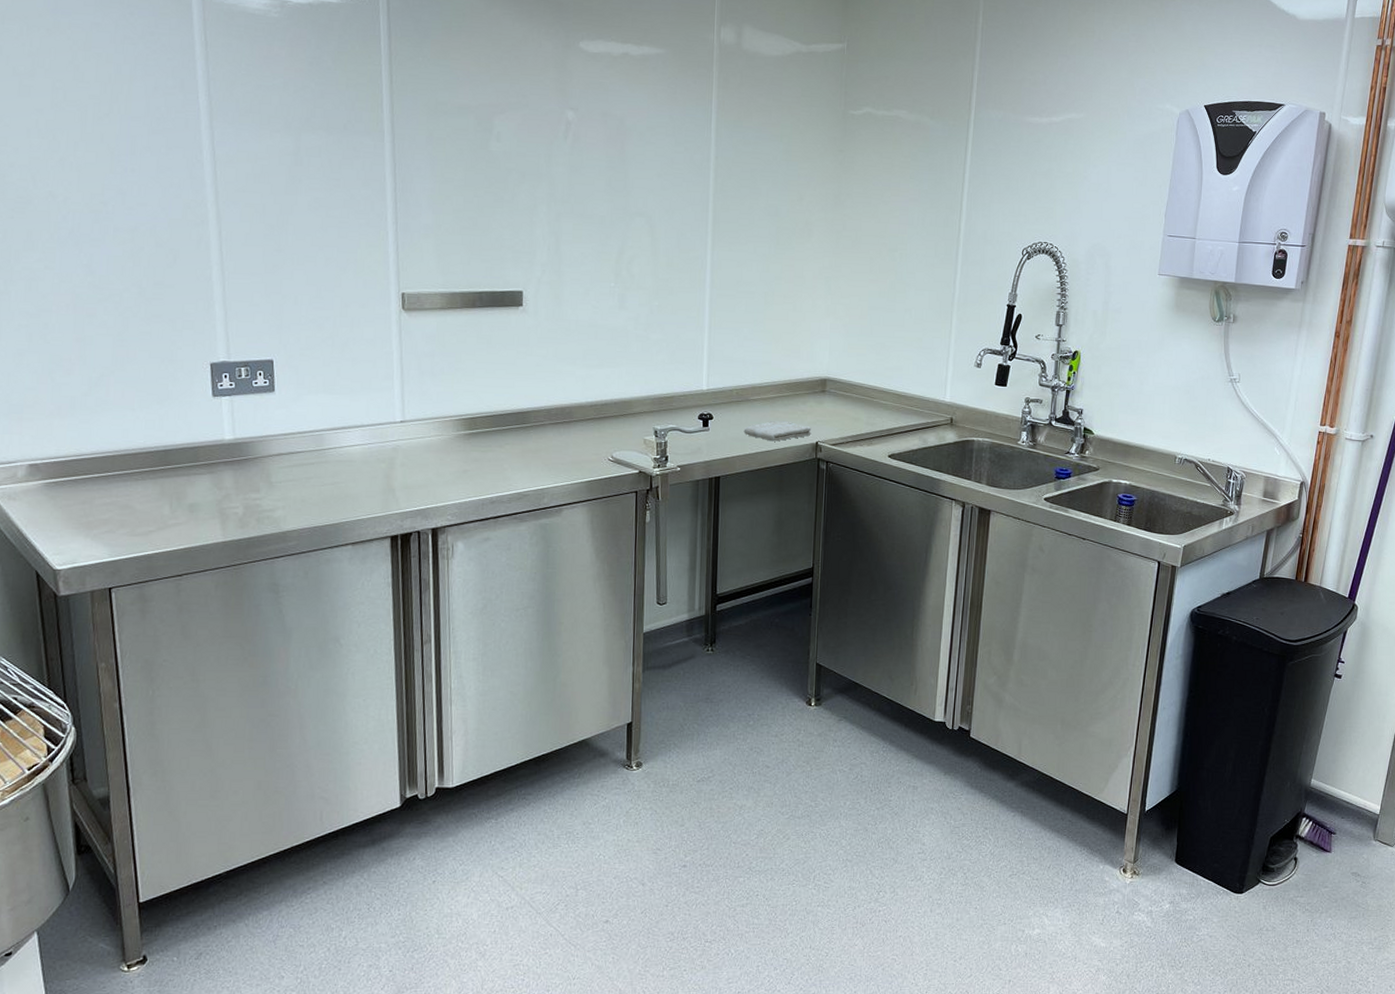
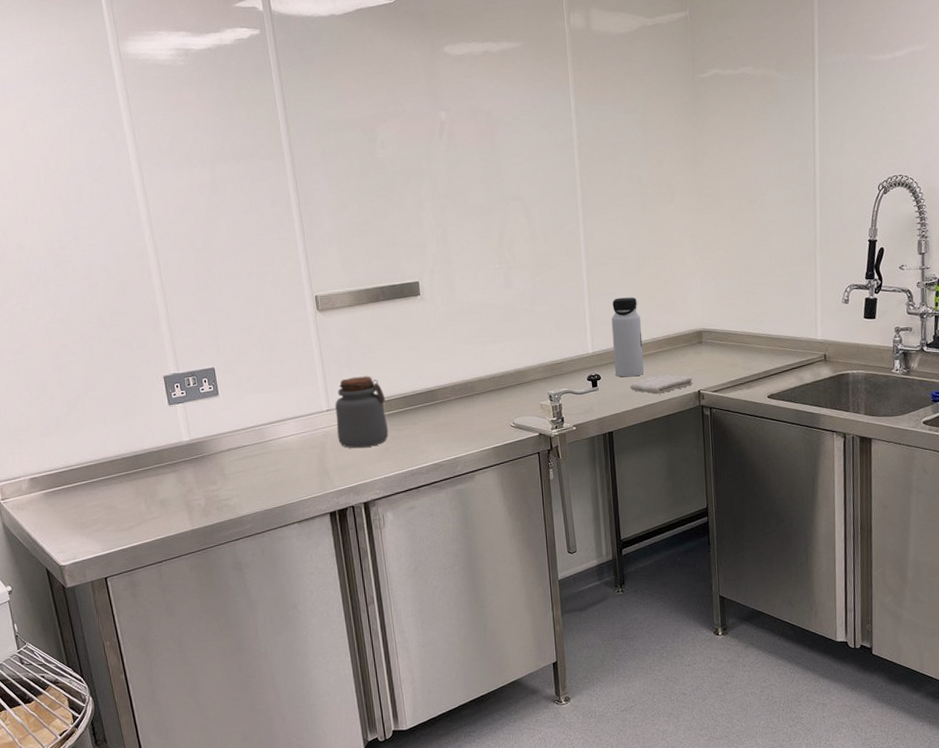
jar: none [409,387,470,468] -> present [335,376,389,449]
water bottle: none [728,334,763,420] -> present [611,297,645,377]

